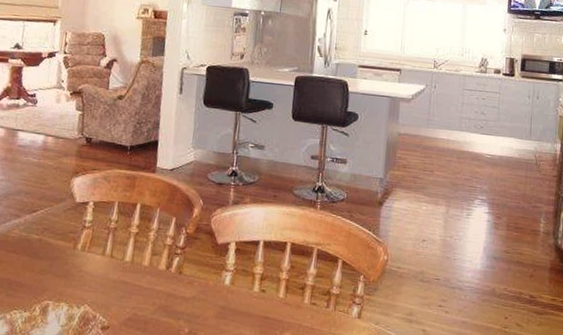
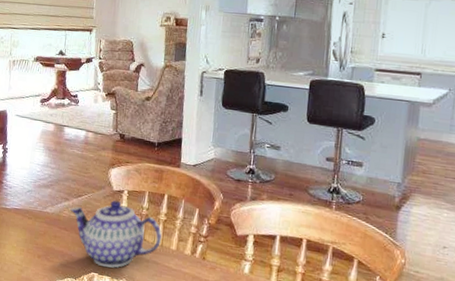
teapot: none [21,213,133,293] -> present [70,200,162,268]

